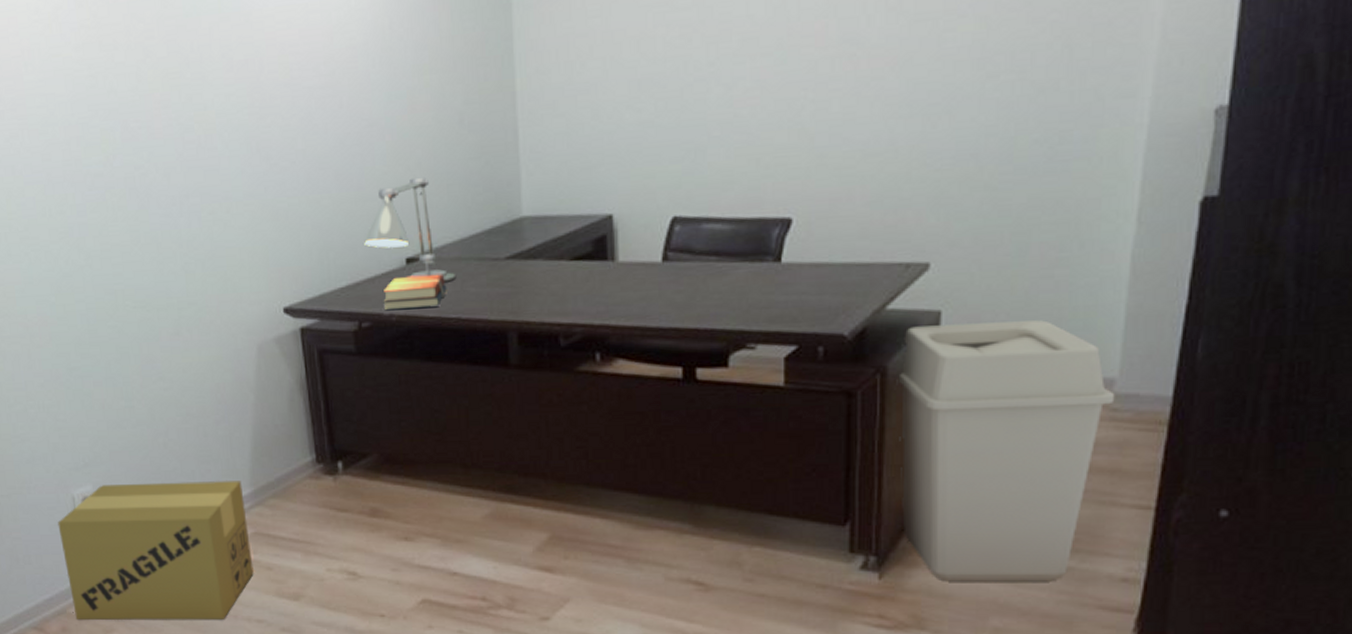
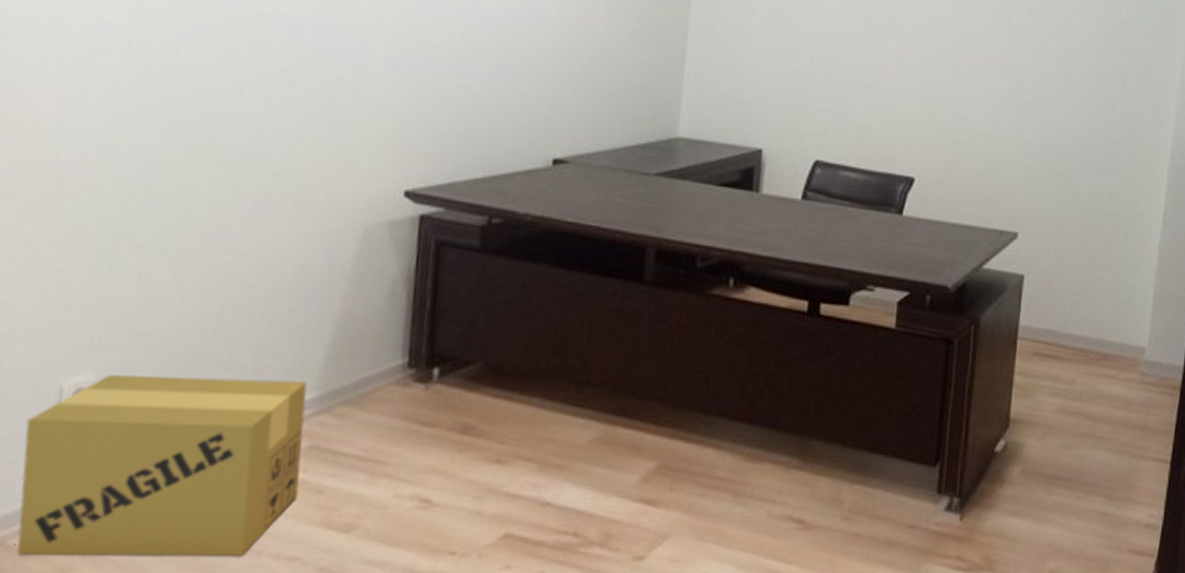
desk lamp: present [364,177,457,282] -> none [510,81,603,190]
books: present [382,274,447,311] -> none [519,176,591,212]
trash bin: present [896,320,1115,582] -> none [983,286,1145,527]

